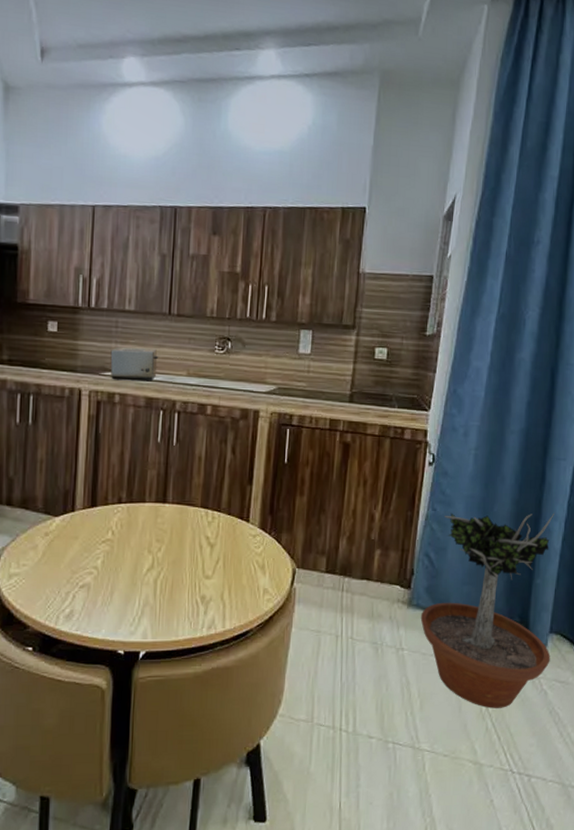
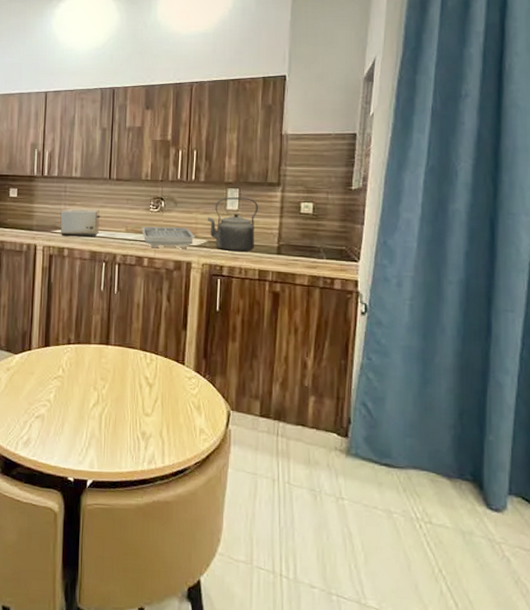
dish rack: none [205,370,265,395] -> present [141,227,196,248]
kettle: none [277,339,333,399] -> present [207,197,259,251]
potted tree: present [420,512,554,708] -> none [360,362,511,572]

